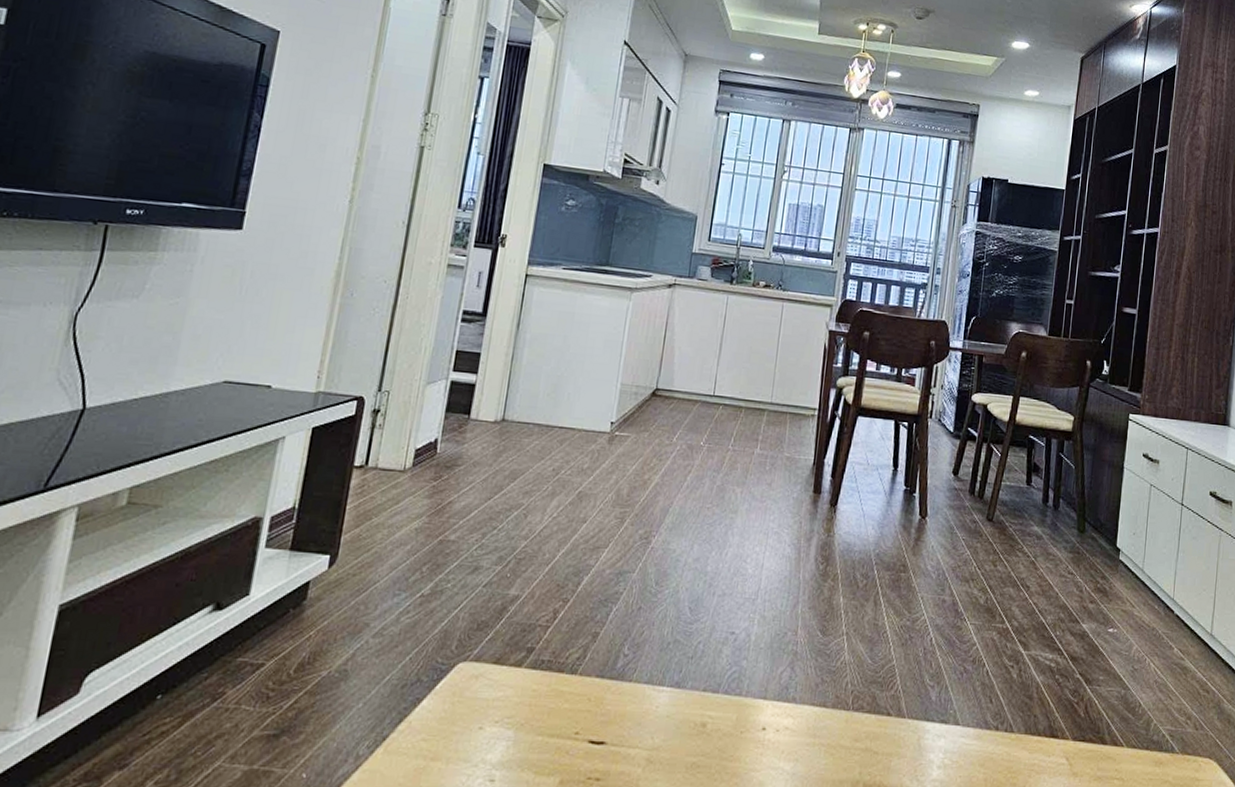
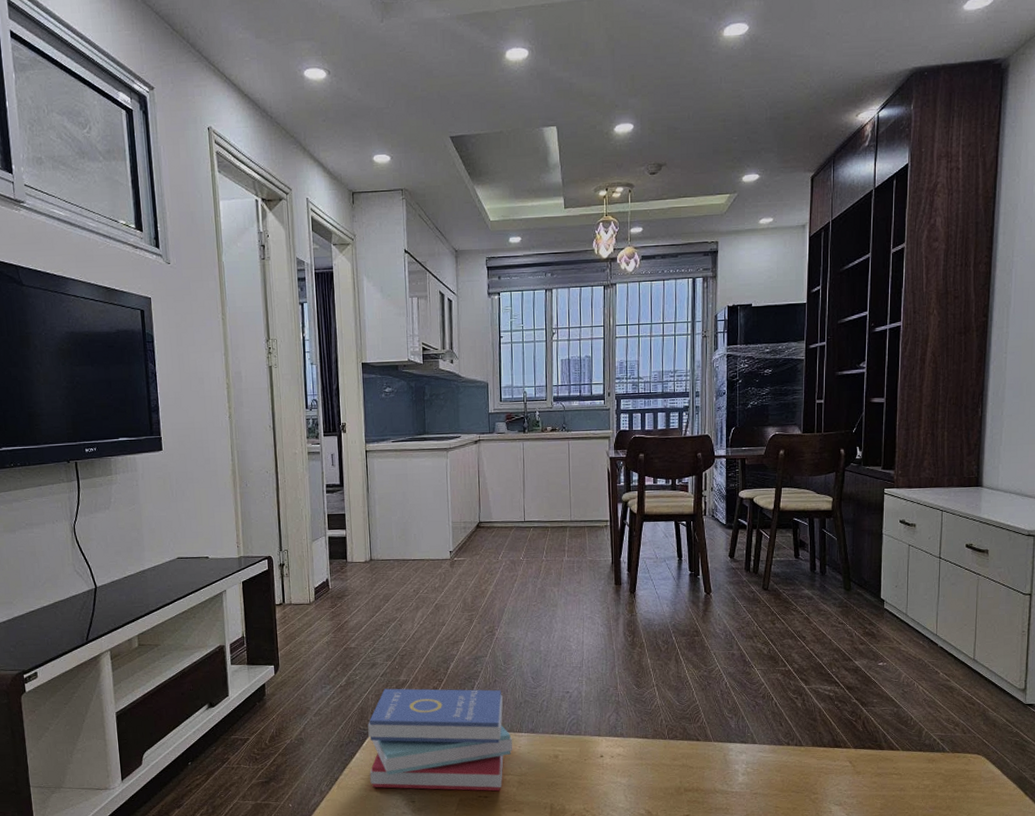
book: none [434,605,650,772] -> present [368,688,513,791]

